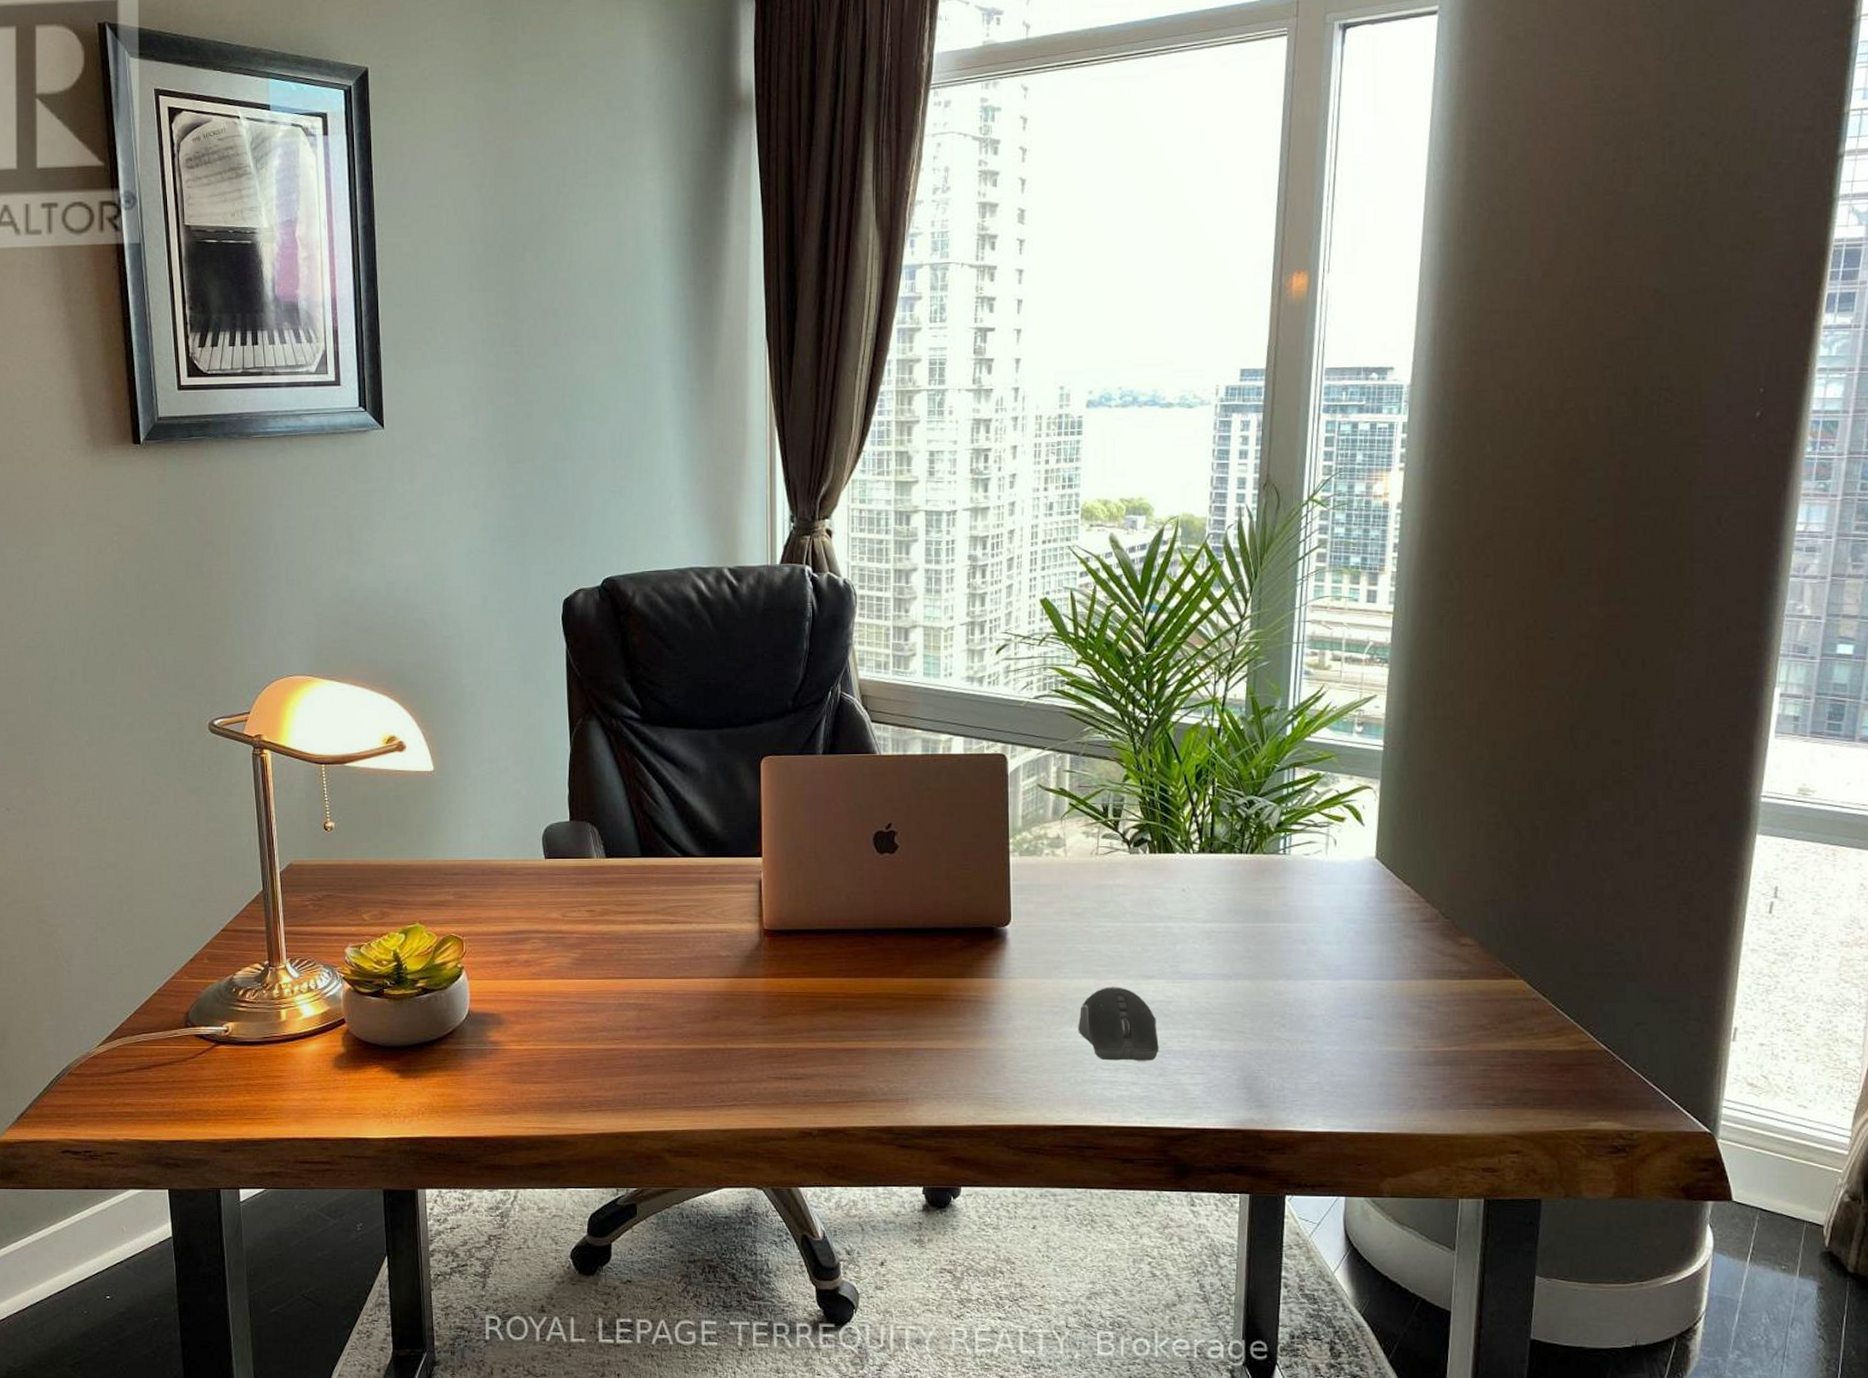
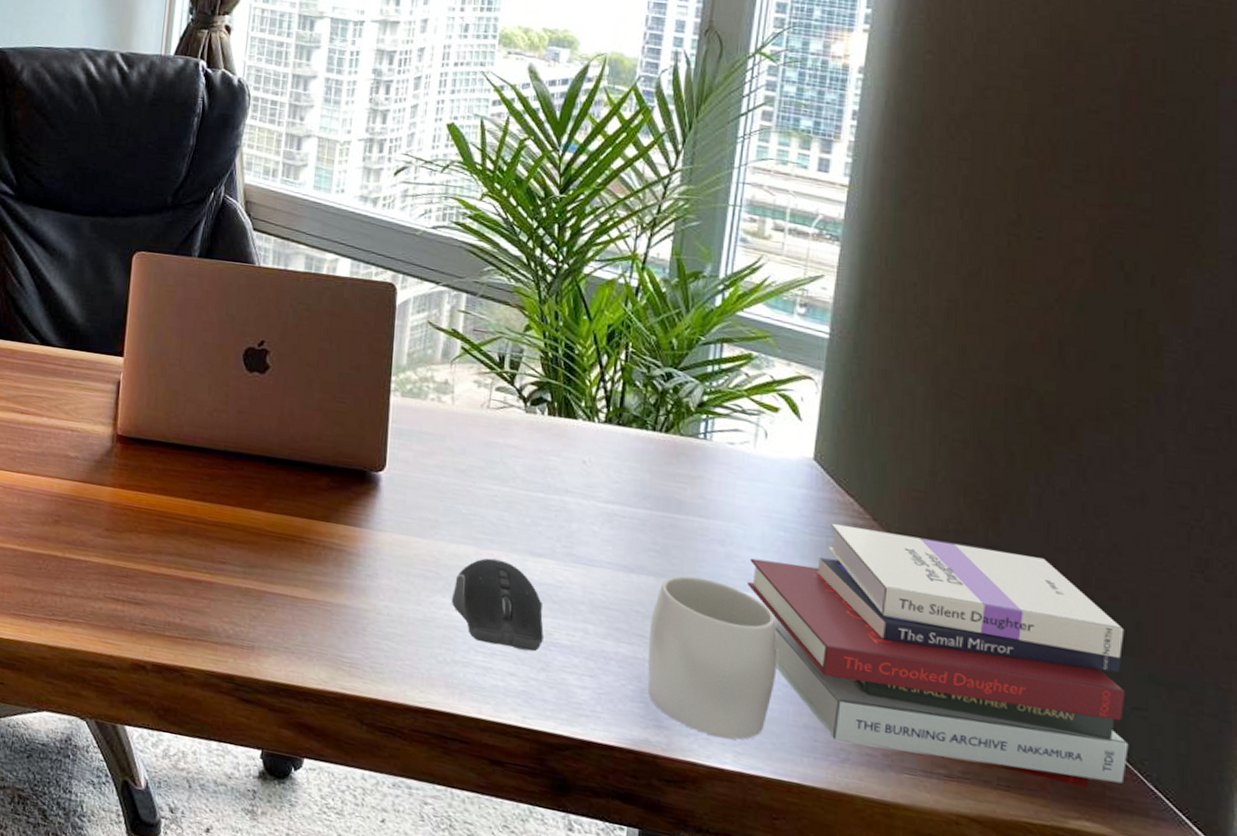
mug: none [1247,974,1355,1106] -> present [647,575,778,740]
books: none [1327,910,1634,1095] -> present [747,523,1129,788]

